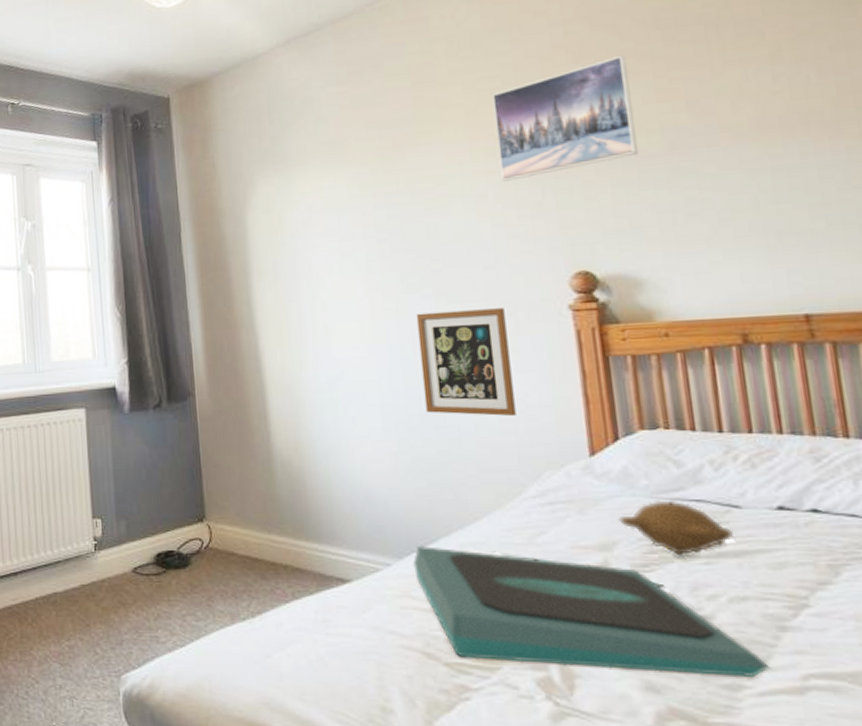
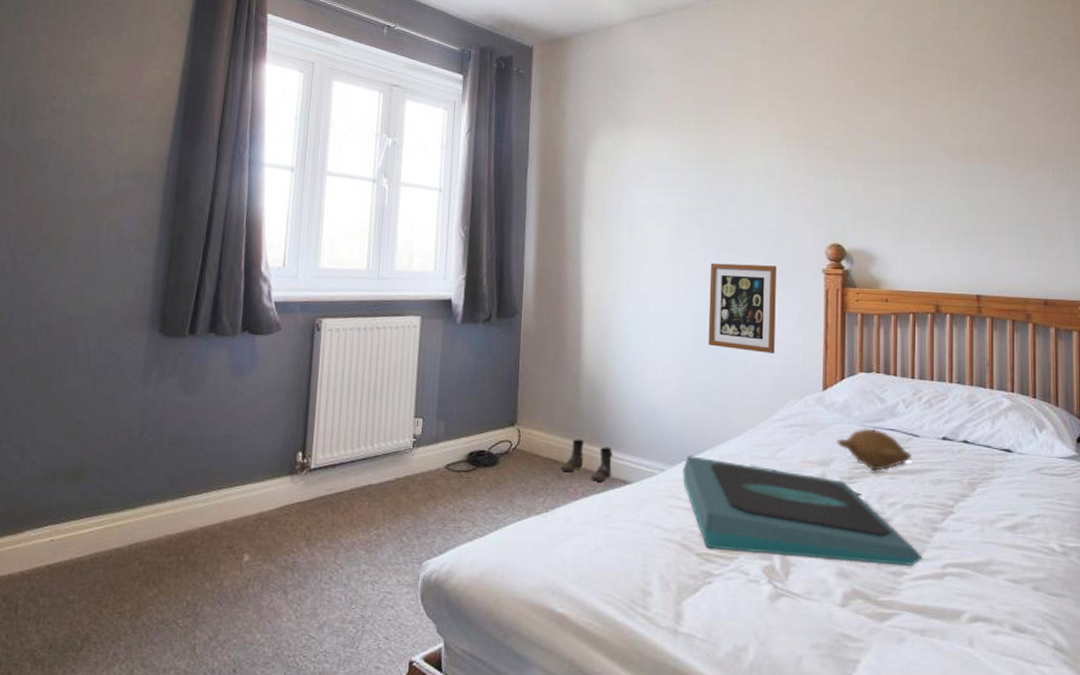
boots: none [263,533,325,581] -> present [561,439,612,482]
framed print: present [491,55,638,181] -> none [787,79,885,165]

